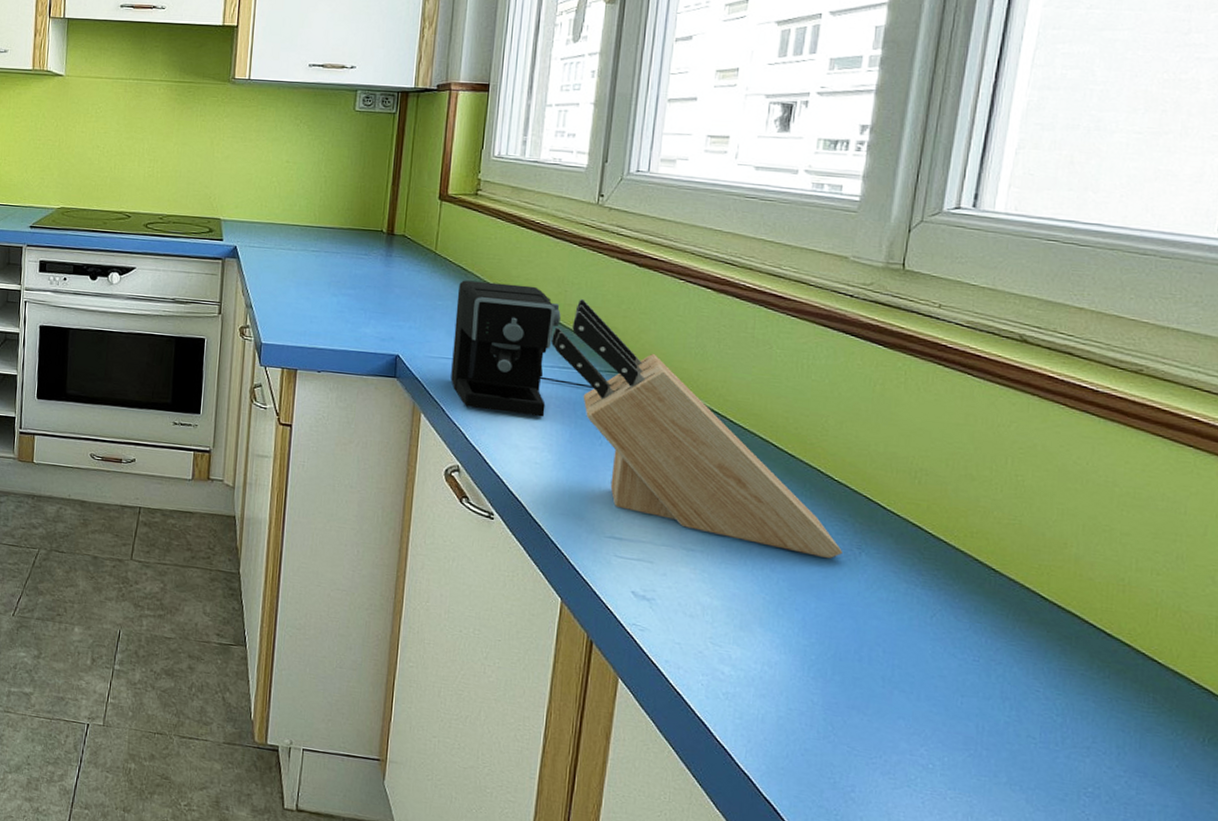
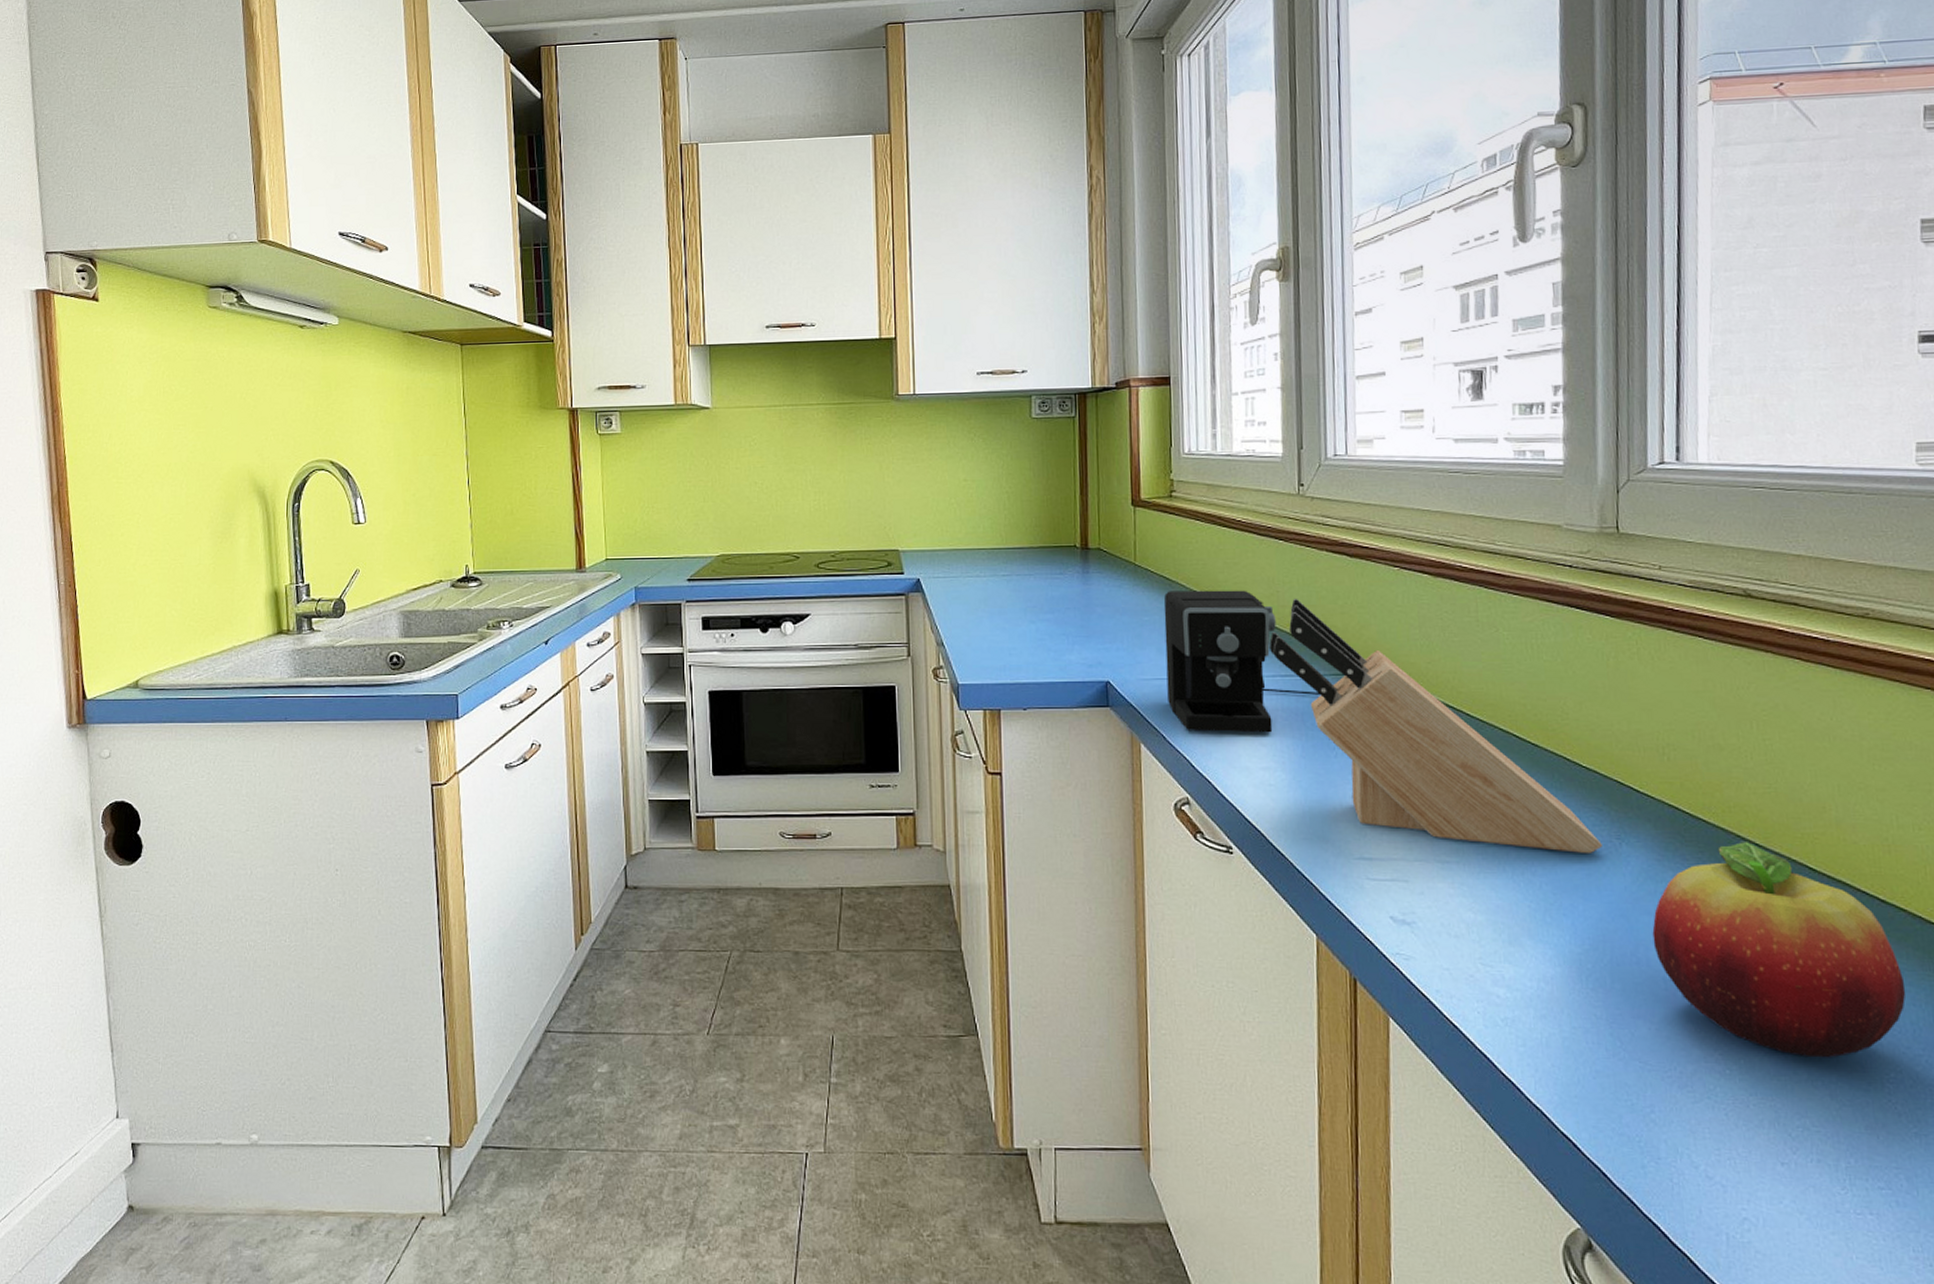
fruit: none [877,565,1117,767] -> present [1652,842,1906,1058]

